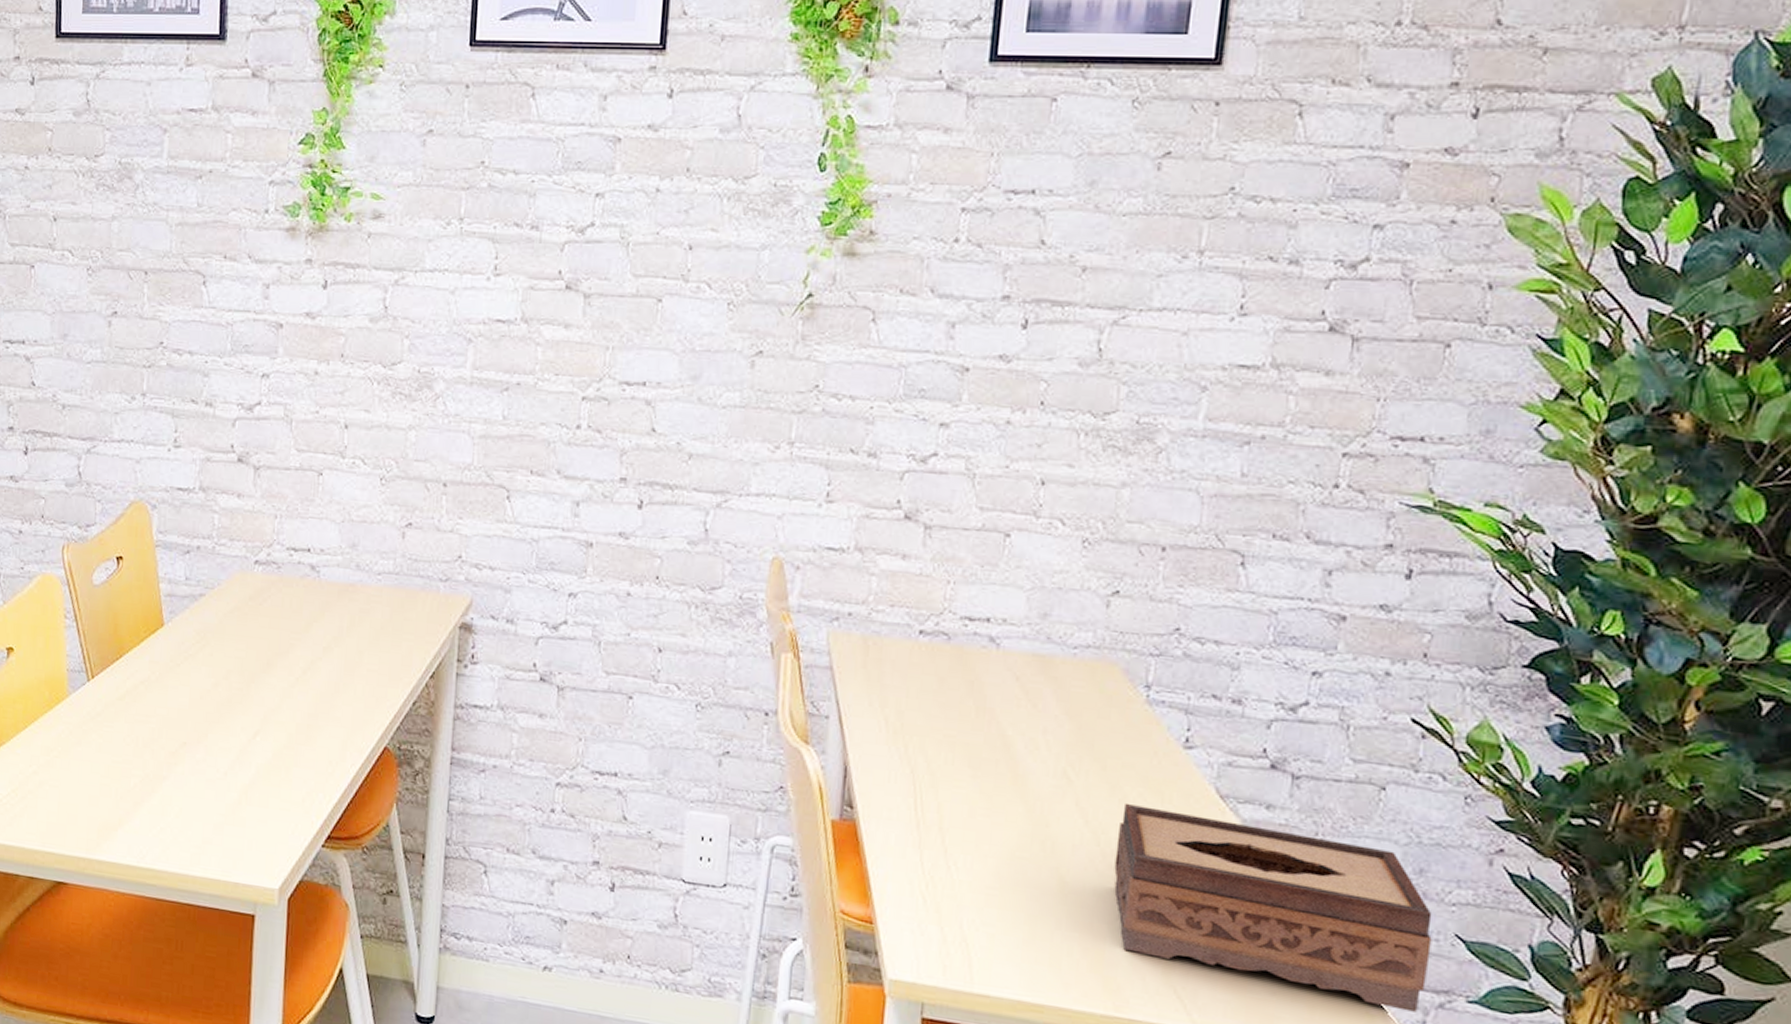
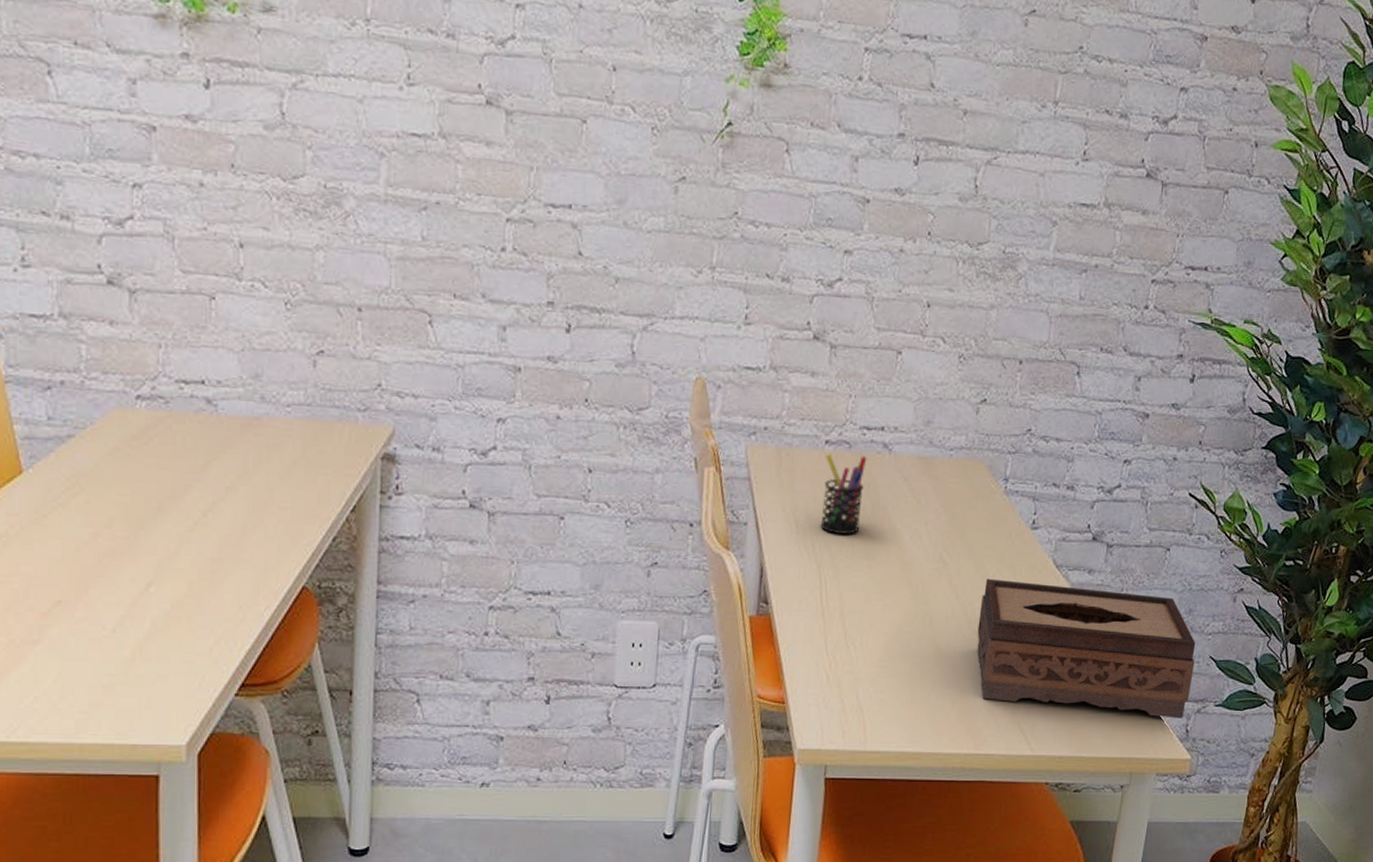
pen holder: none [913,645,970,738] -> present [820,454,867,534]

